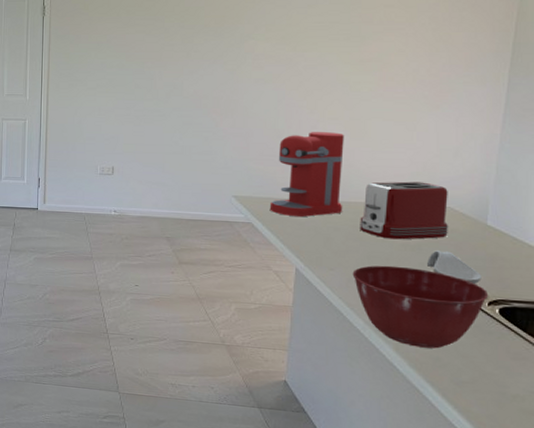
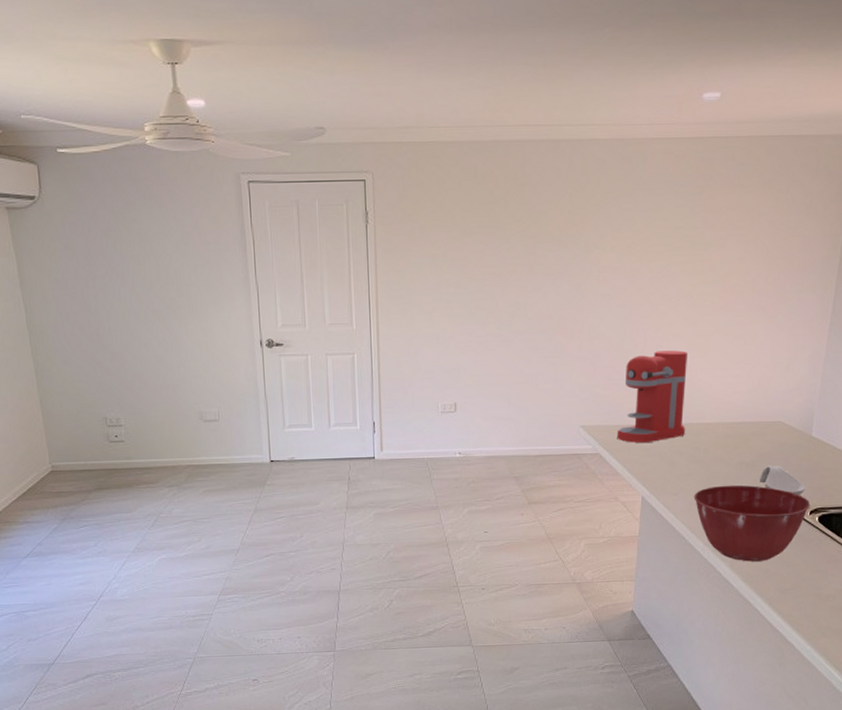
toaster: present [360,181,449,240] -> none [701,397,780,459]

